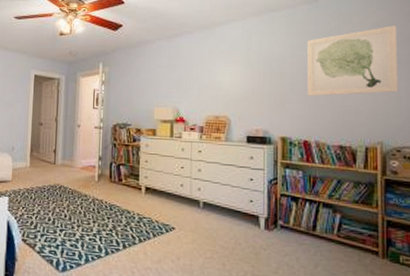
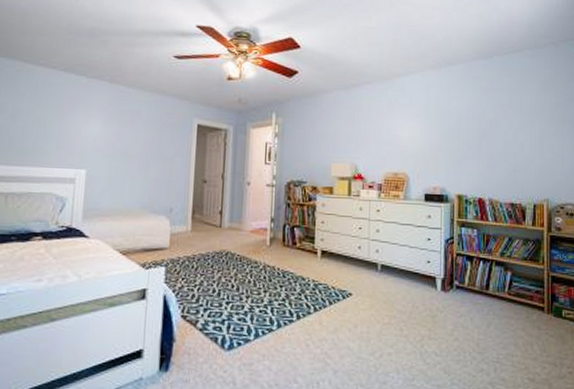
wall art: present [306,25,399,97] -> none [481,85,563,154]

